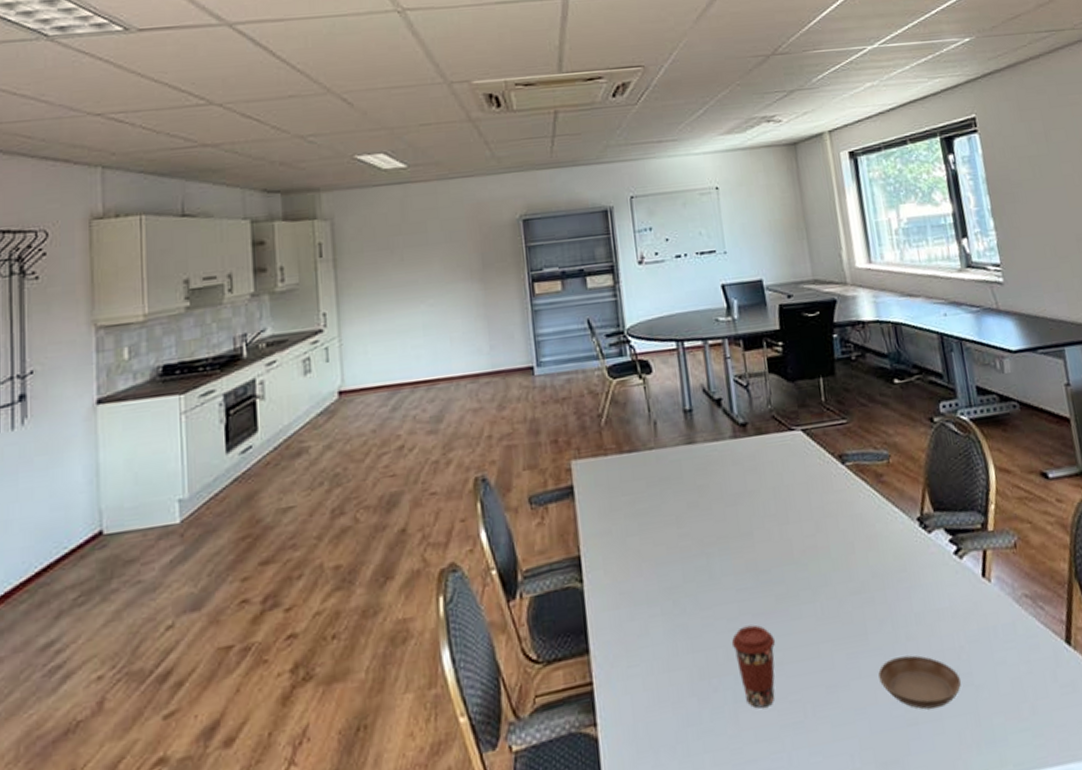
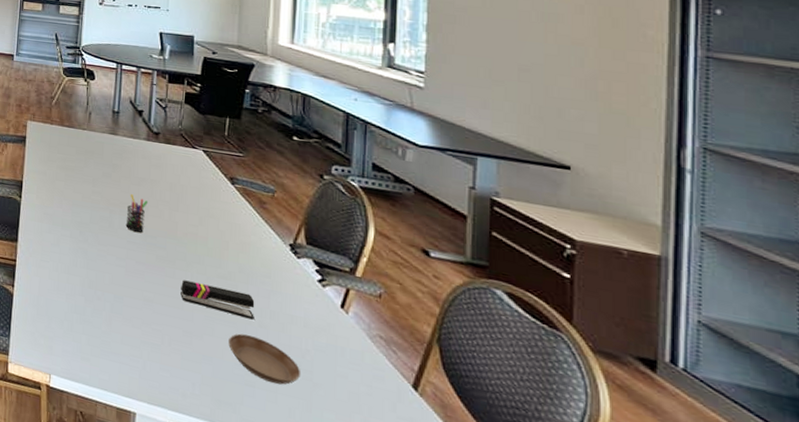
pen holder: none [726,521,753,574] -> present [125,194,148,233]
coffee cup: present [731,625,776,709] -> none [116,266,150,325]
stapler: none [811,602,900,645] -> present [180,280,255,320]

